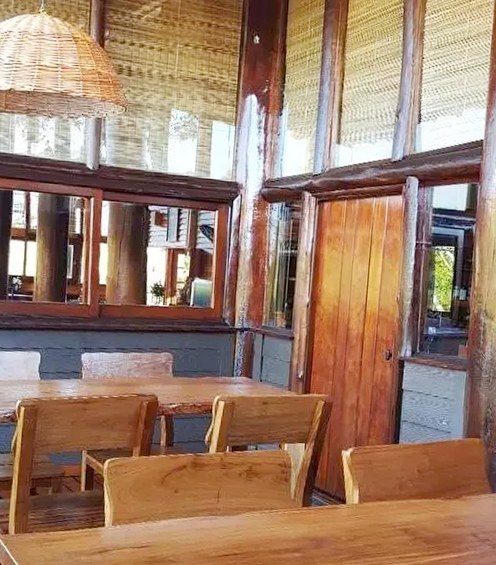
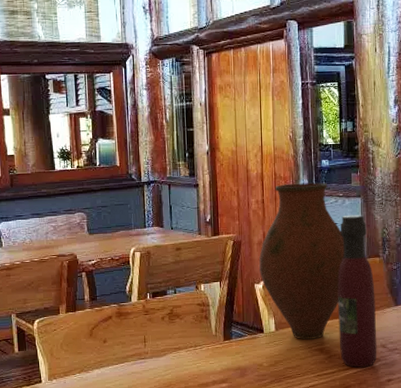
vase: none [349,348,444,518] -> present [259,182,345,340]
wine bottle: none [426,388,472,555] -> present [337,214,377,368]

